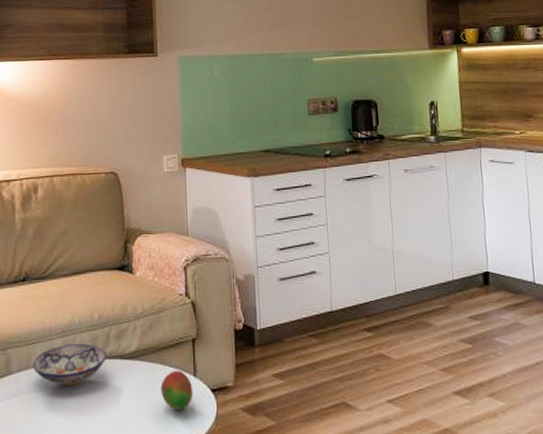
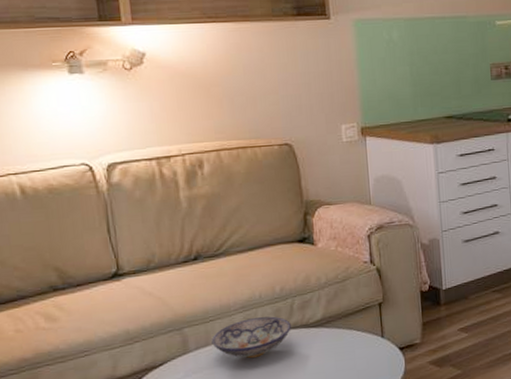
fruit: present [160,370,194,410] -> none [348,333,382,370]

